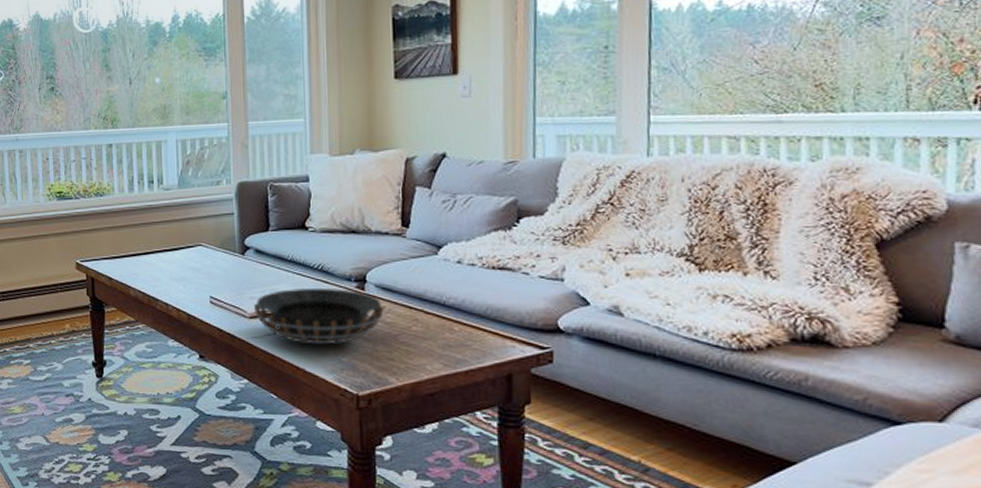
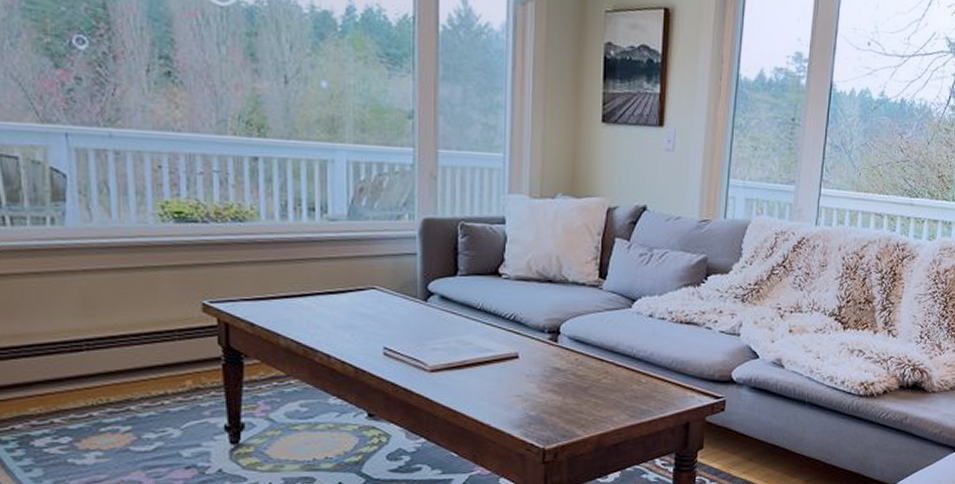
decorative bowl: present [253,287,384,345] -> none [435,339,576,399]

